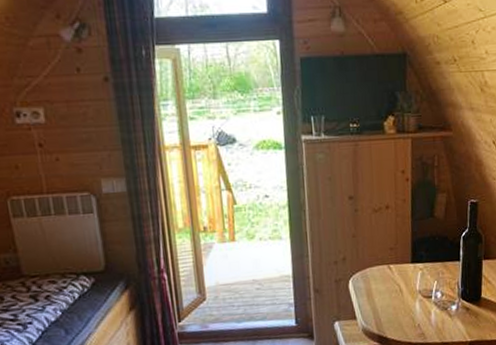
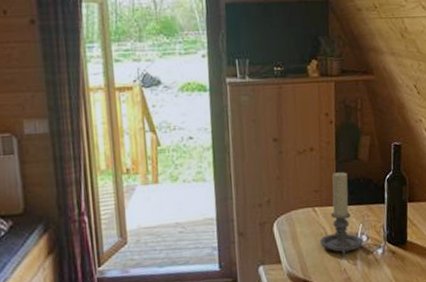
candle holder: none [395,229,437,313] -> present [320,172,363,256]

